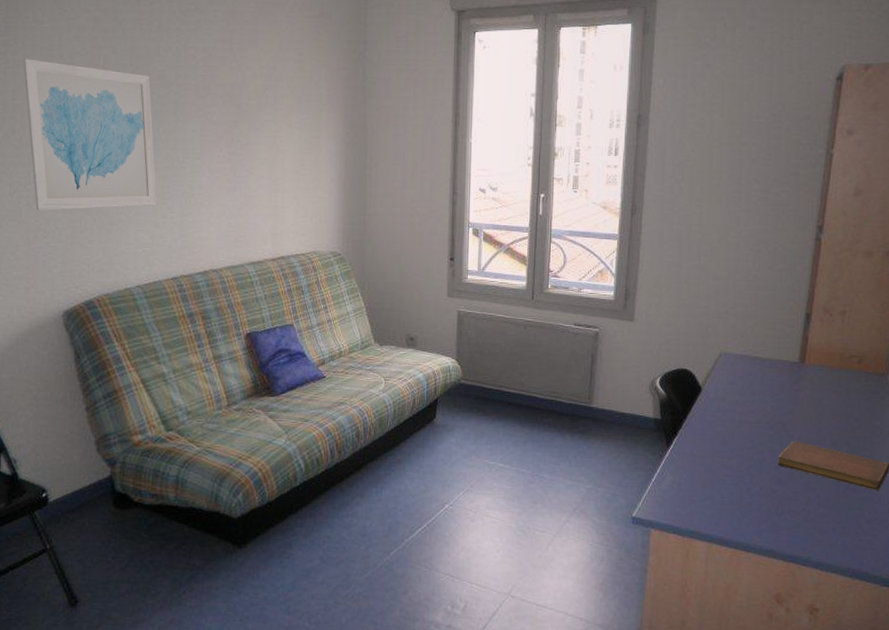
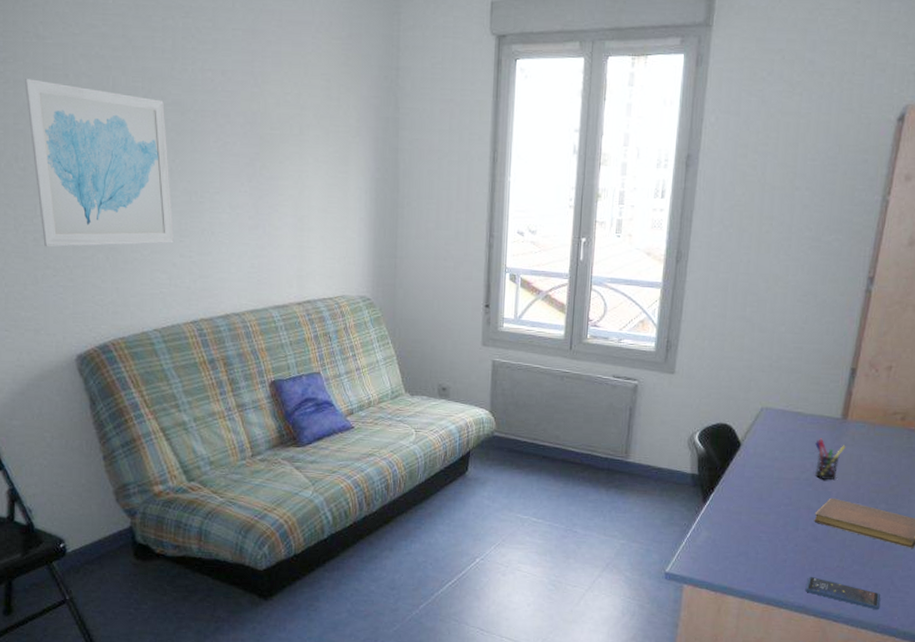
smartphone: none [772,519,849,554] -> present [805,576,881,610]
pen holder: none [775,382,805,423] -> present [815,438,846,480]

